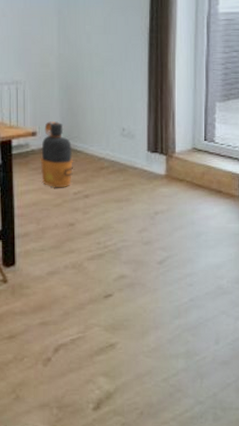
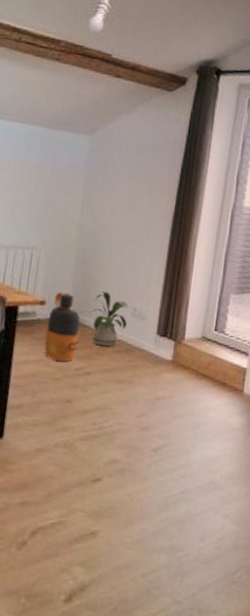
house plant: none [81,115,117,169] -> present [91,291,129,346]

